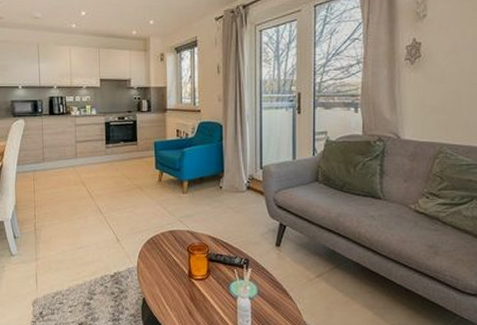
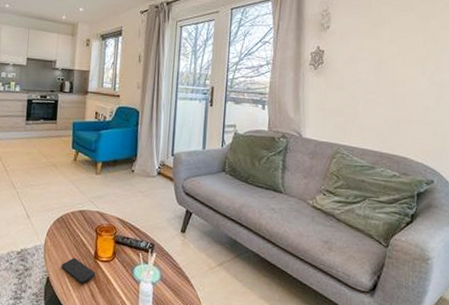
smartphone: none [156,277,192,302] -> present [61,257,96,284]

